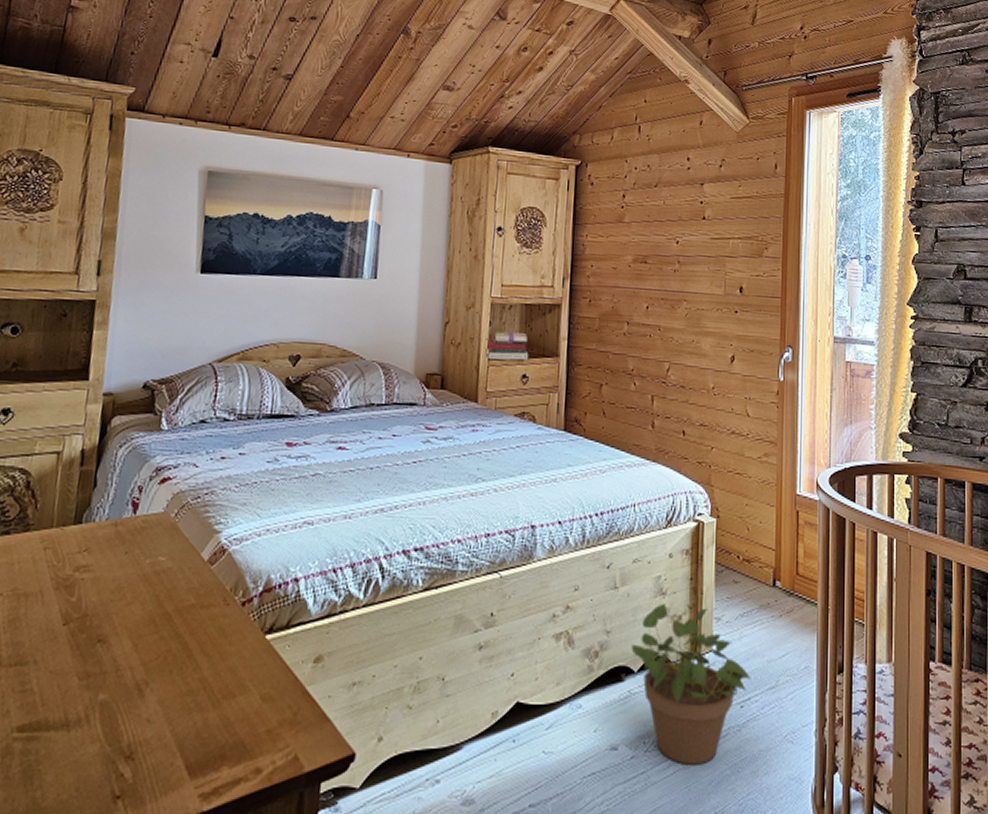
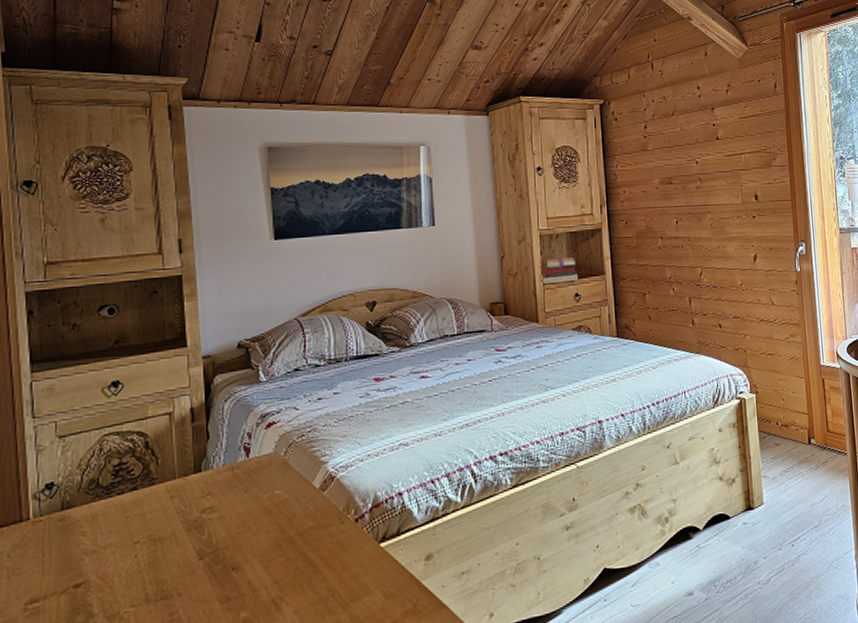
potted plant: present [631,603,751,765] -> none [695,469,798,599]

